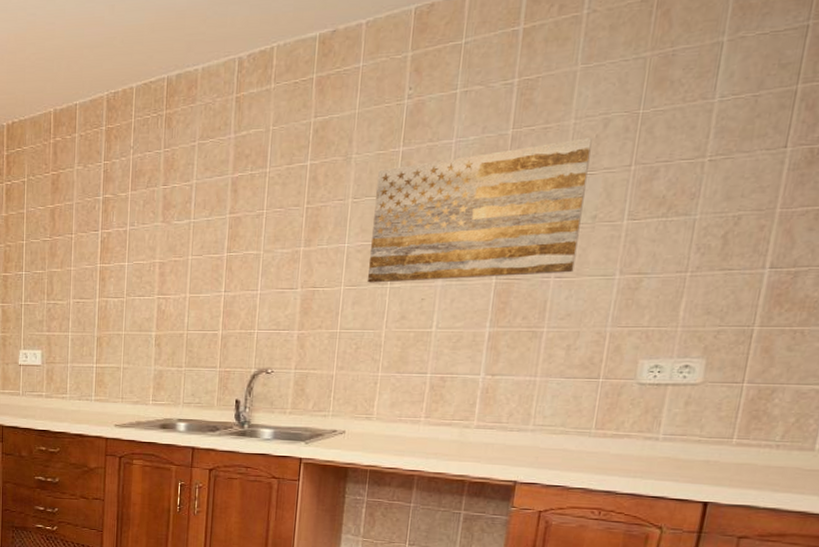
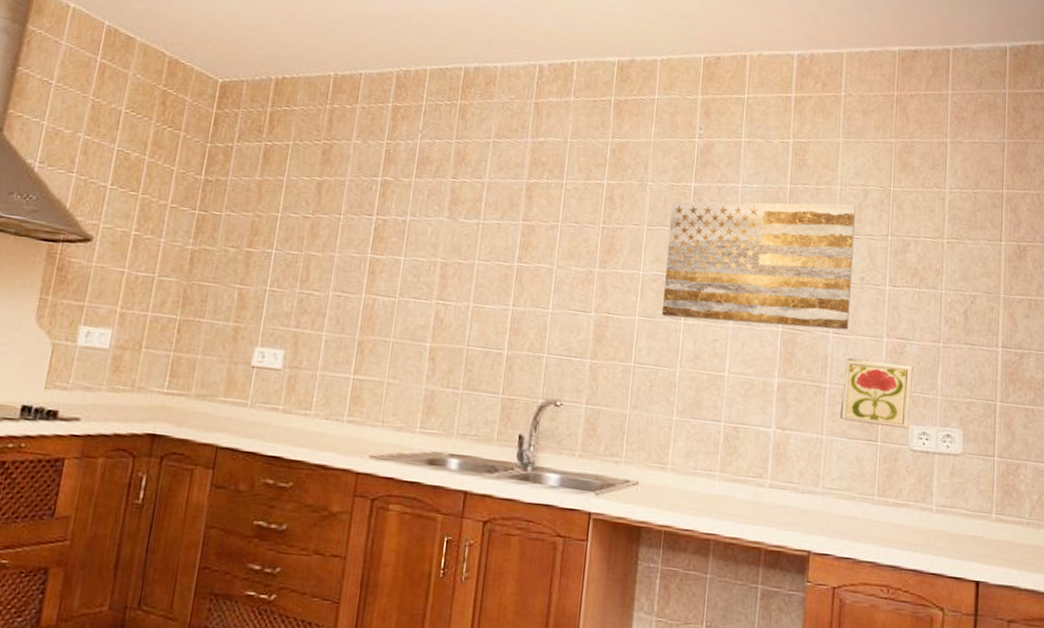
decorative tile: none [557,300,651,364] -> present [839,358,914,429]

